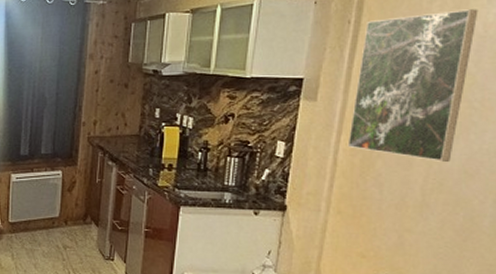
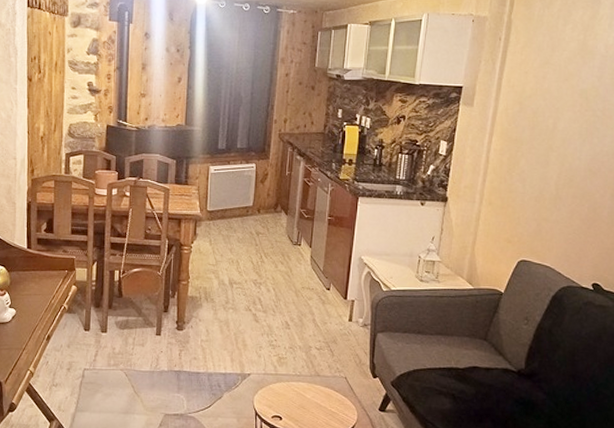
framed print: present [347,9,478,163] -> none [497,33,601,162]

